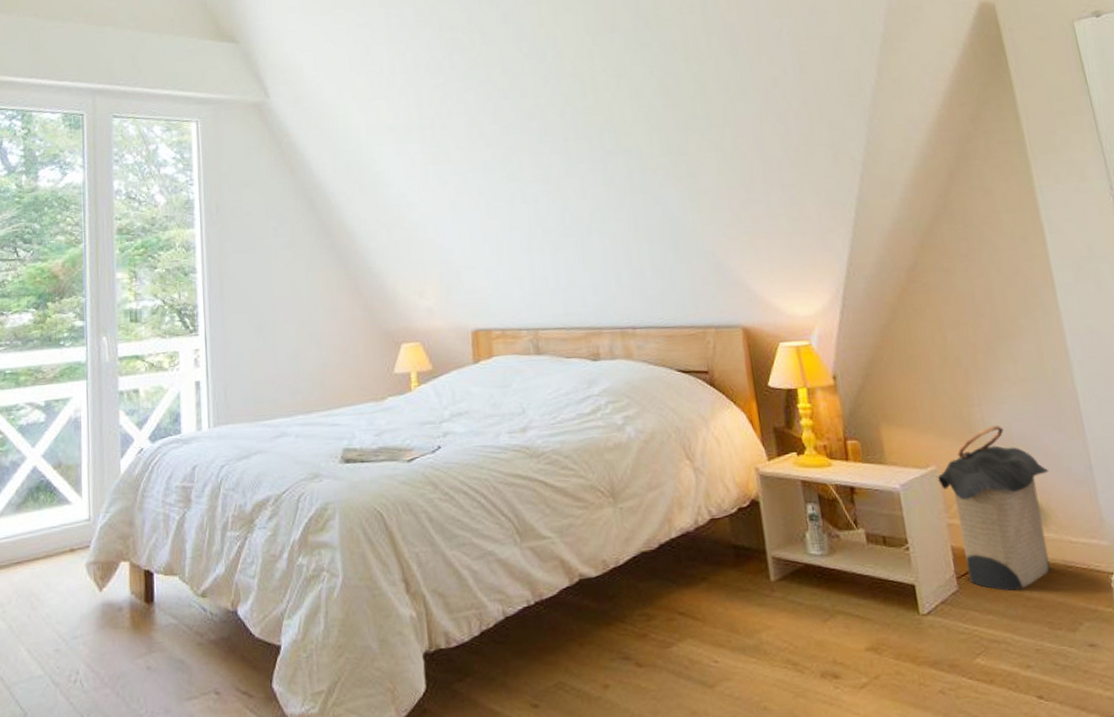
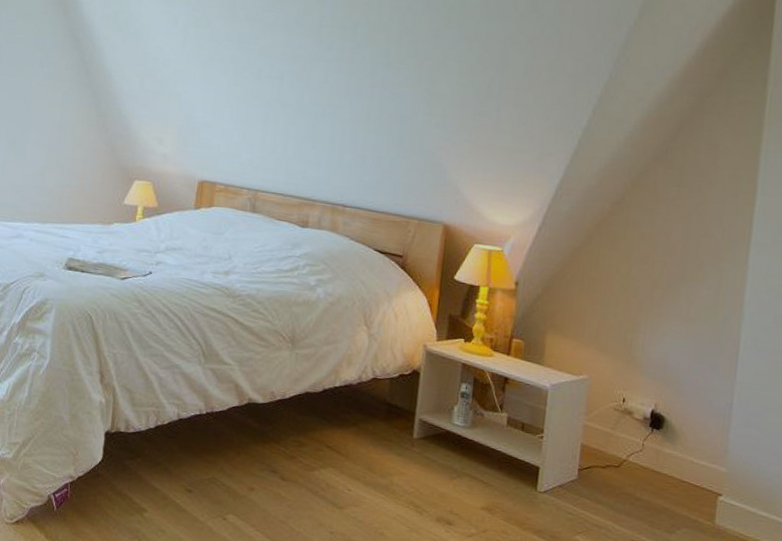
laundry hamper: present [936,424,1051,591] -> none [585,352,692,491]

